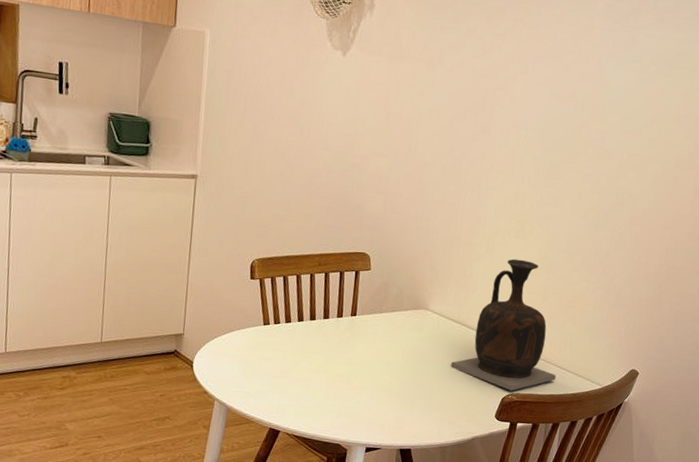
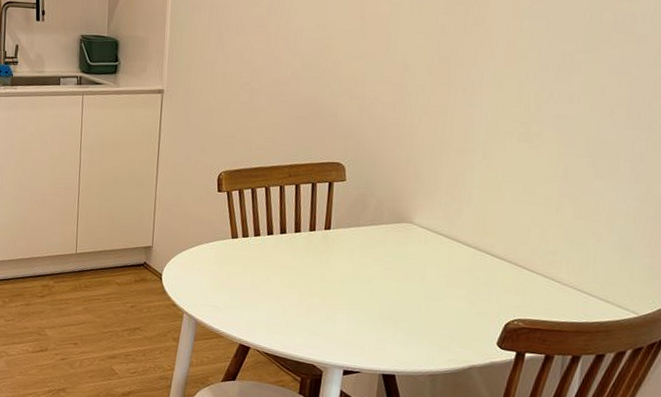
vase: present [450,258,556,391] -> none [440,165,575,316]

